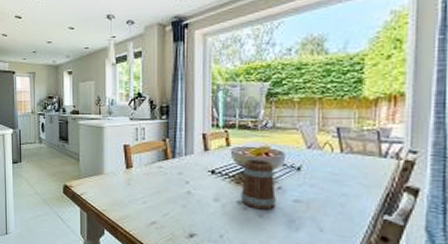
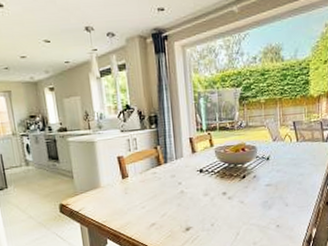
mug: present [240,157,276,210] -> none [225,154,253,197]

